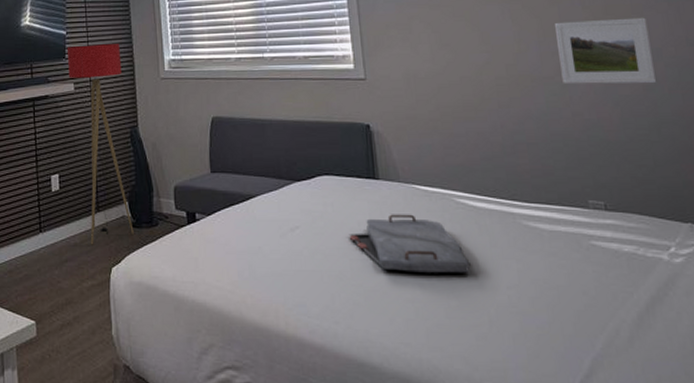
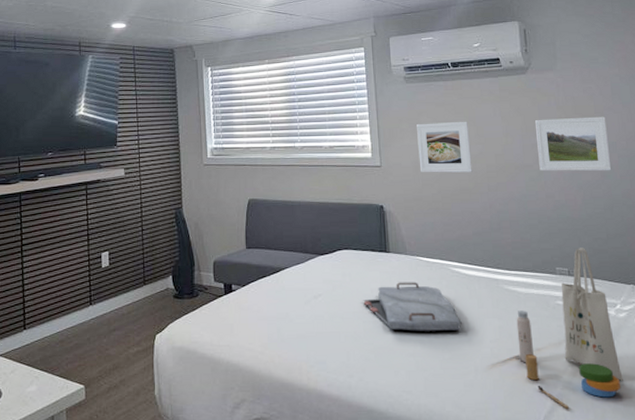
floor lamp: present [67,44,134,245] -> none [118,133,177,315]
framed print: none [407,25,478,87] -> present [417,121,473,173]
tote bag: none [539,177,683,375] -> present [516,248,623,410]

